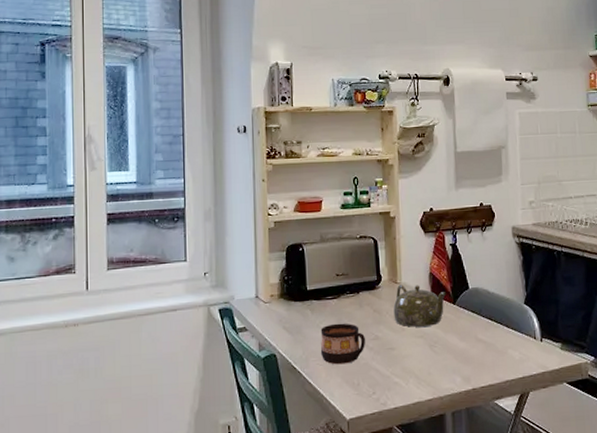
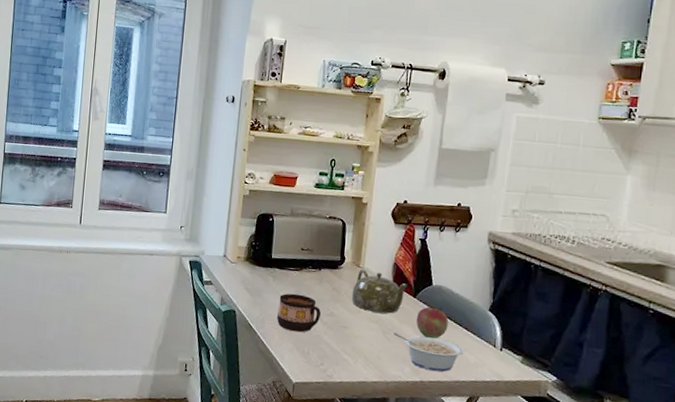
legume: none [440,341,508,377] -> present [394,333,464,372]
fruit: none [459,310,490,344] -> present [416,306,448,339]

